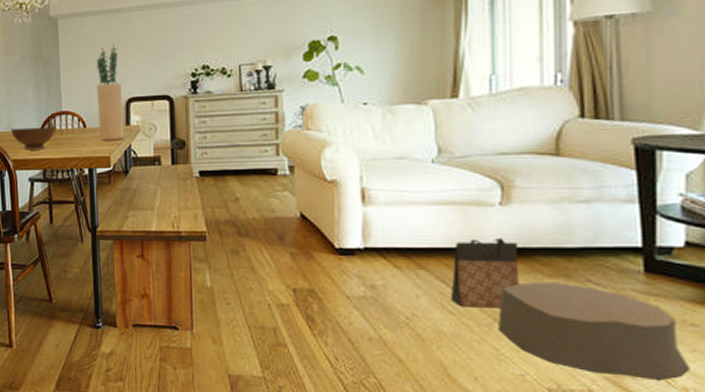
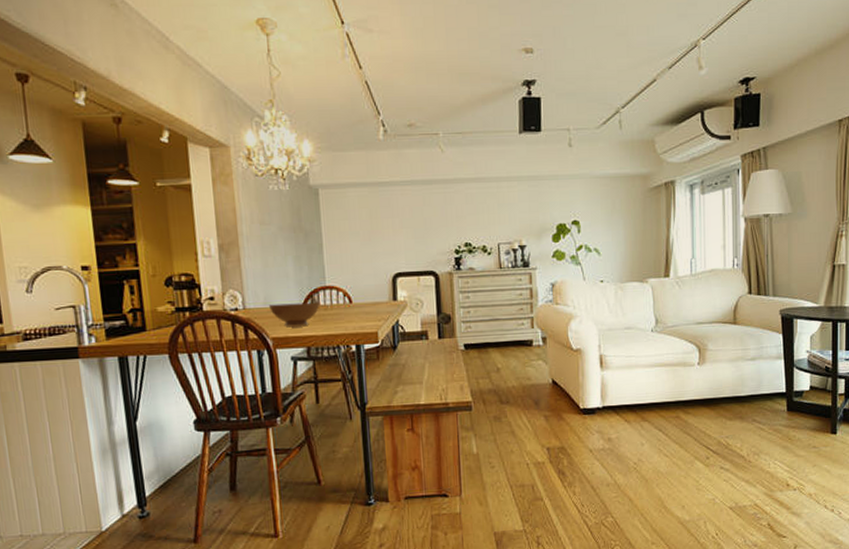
vase: present [96,42,125,141] -> none [361,216,392,317]
bag: present [450,237,519,308] -> none [665,391,711,450]
pouf: present [498,282,690,380] -> none [697,423,813,491]

